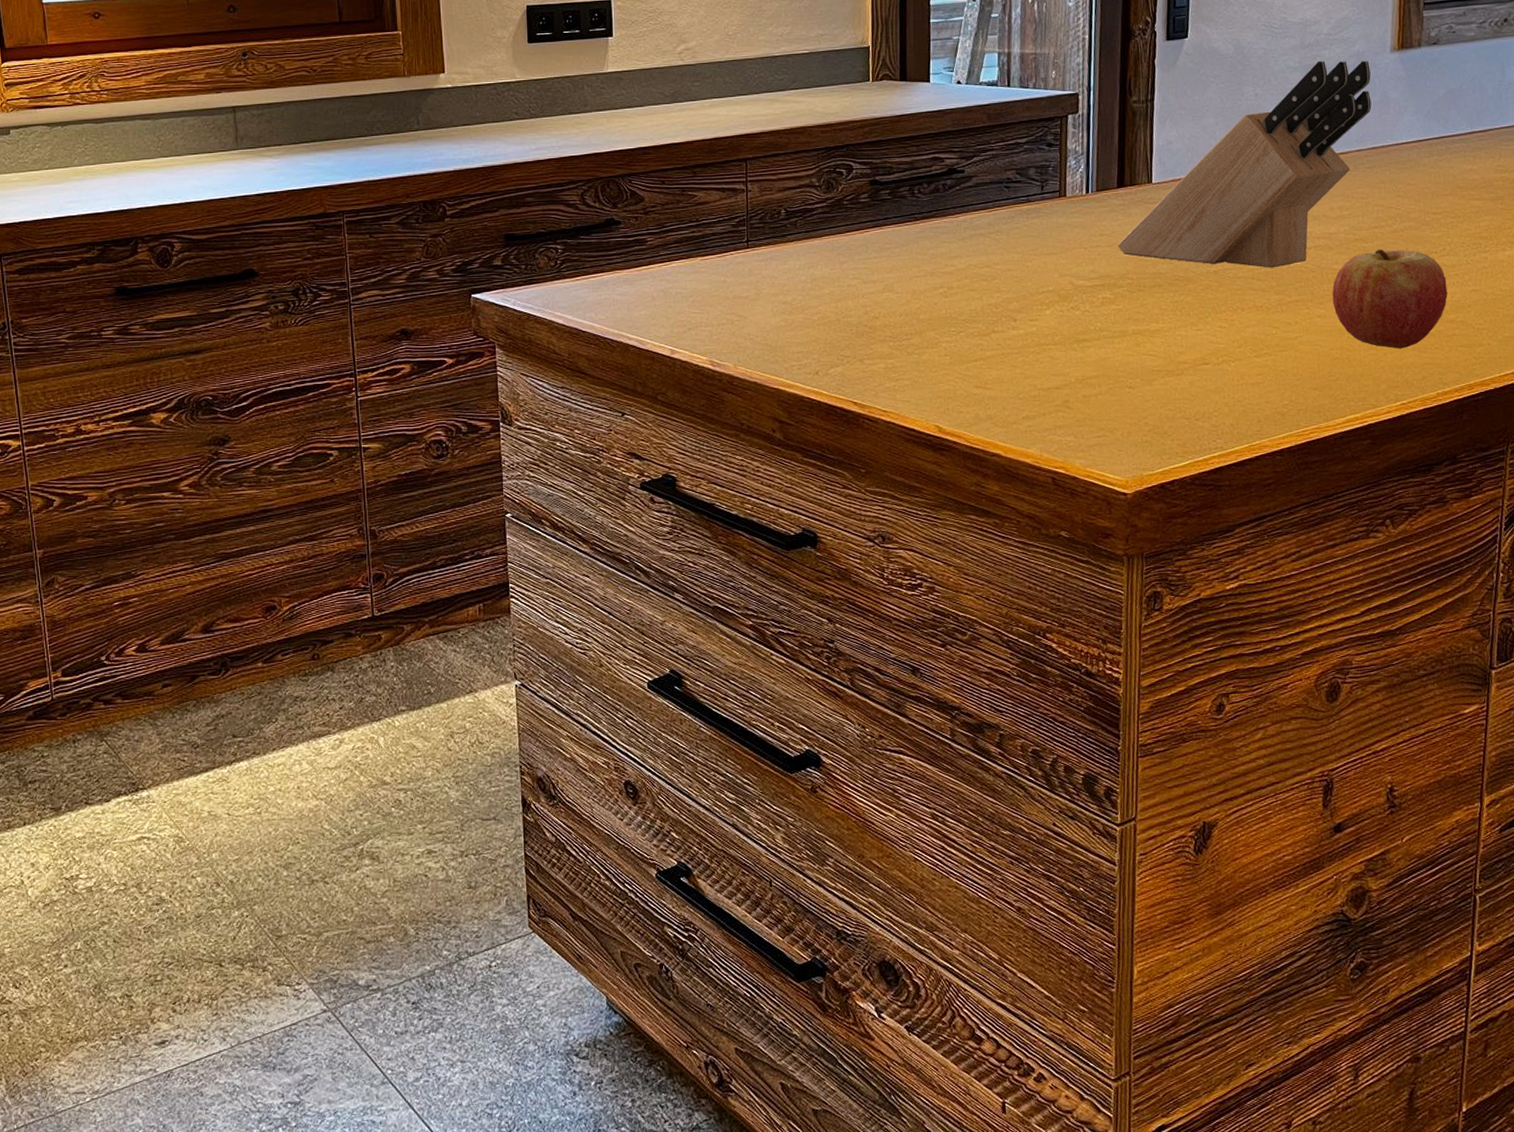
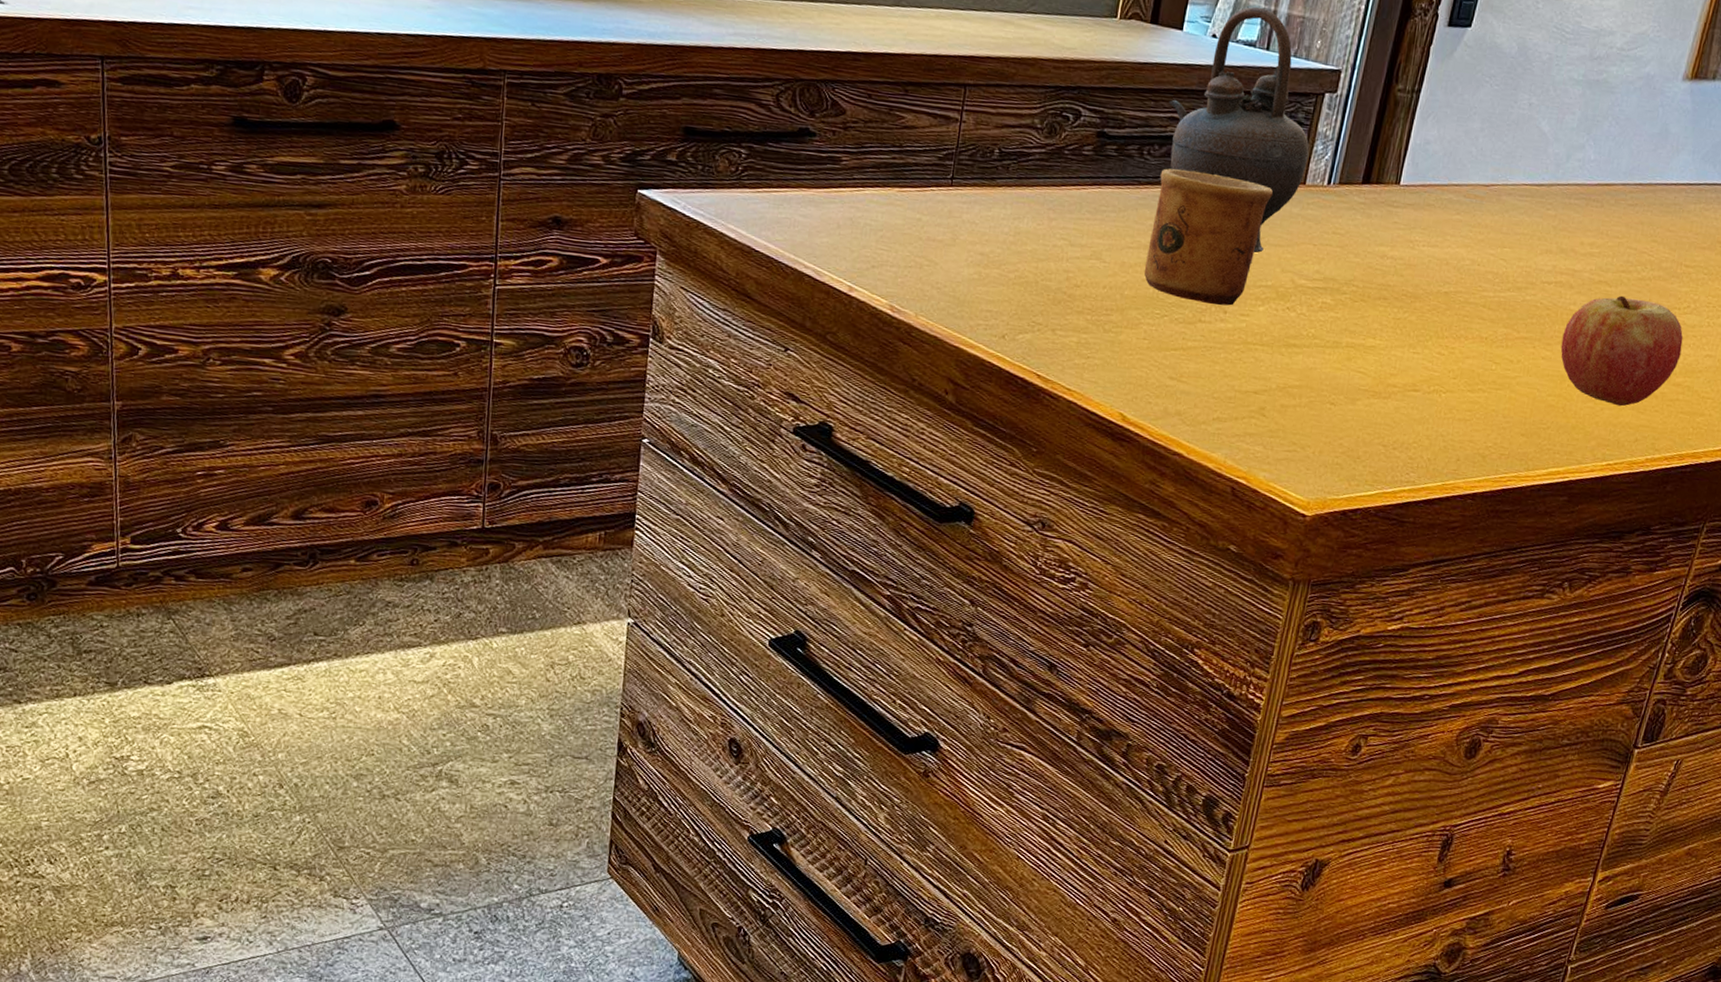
teapot: none [929,51,1064,264] -> present [1168,6,1310,253]
cup: none [933,200,1039,315] -> present [1144,168,1274,306]
knife block: present [1117,61,1372,268] -> none [1349,77,1657,299]

